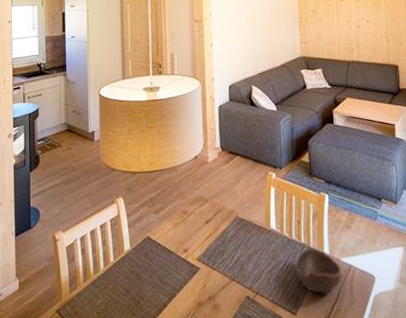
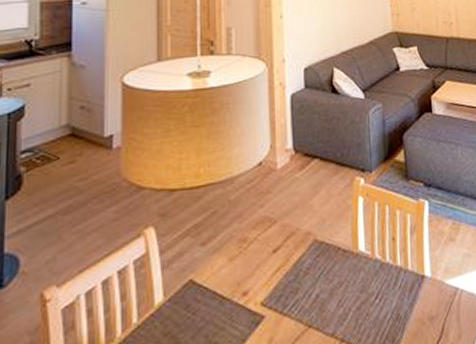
bowl: present [295,248,342,295] -> none [390,271,447,332]

